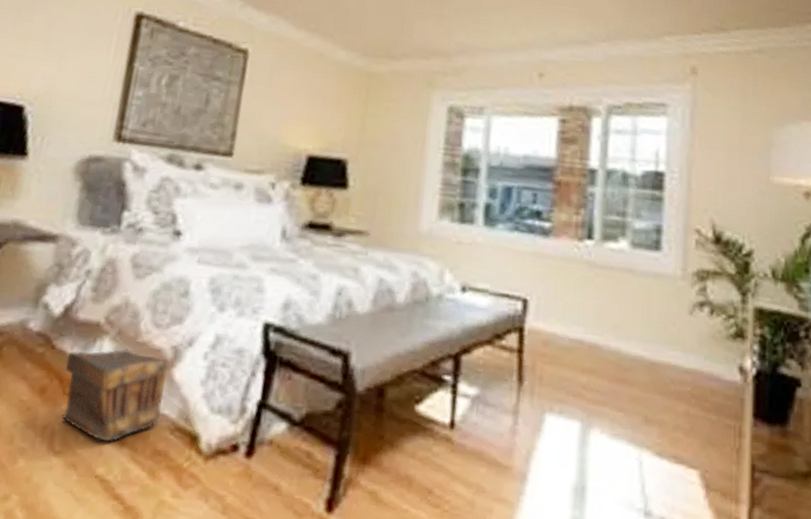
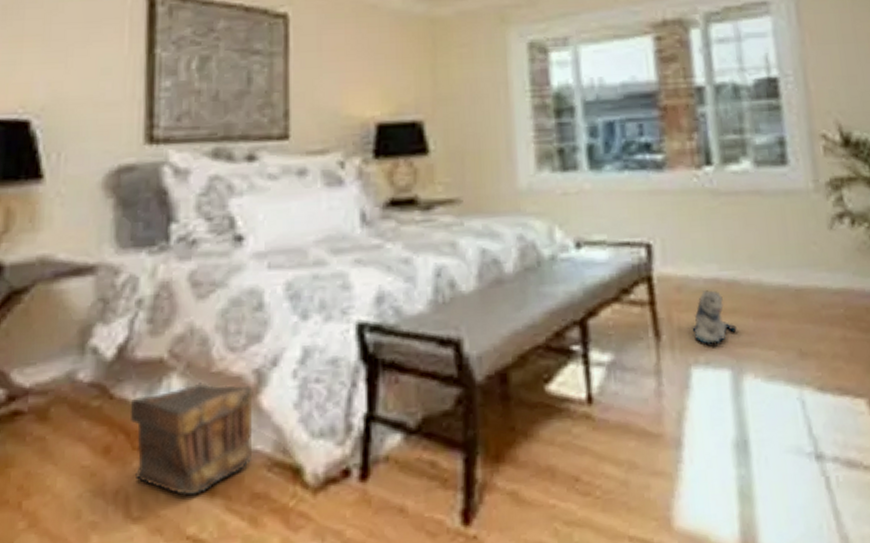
plush toy: none [552,348,592,397] -> present [692,290,737,344]

